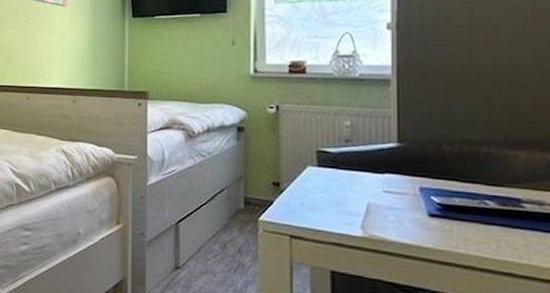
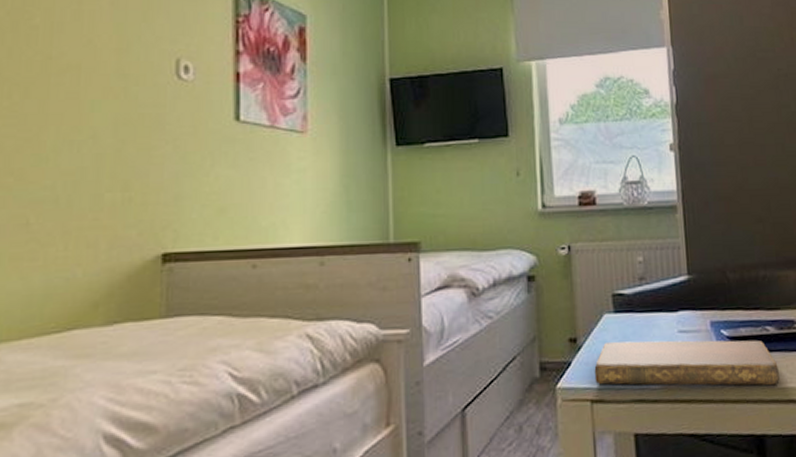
notebook: none [295,191,497,257] -> present [594,340,780,386]

